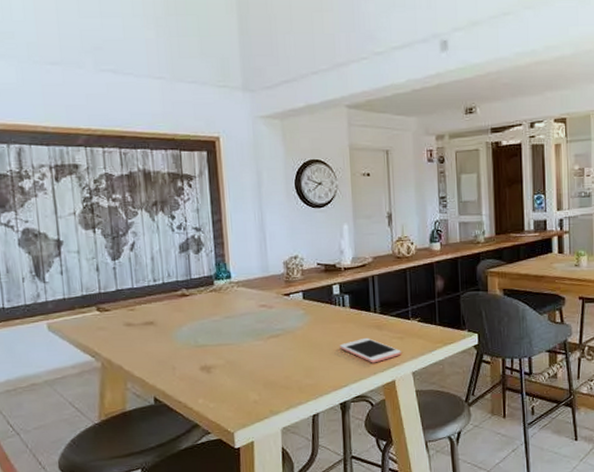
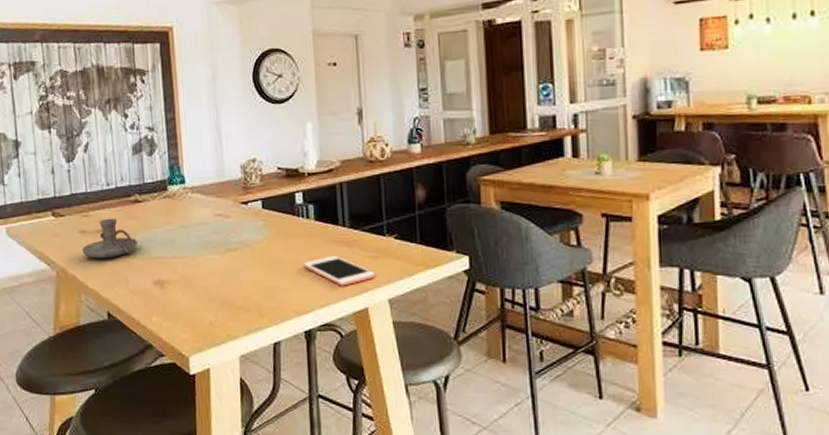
candle holder: none [128,311,185,349] -> present [82,218,138,259]

